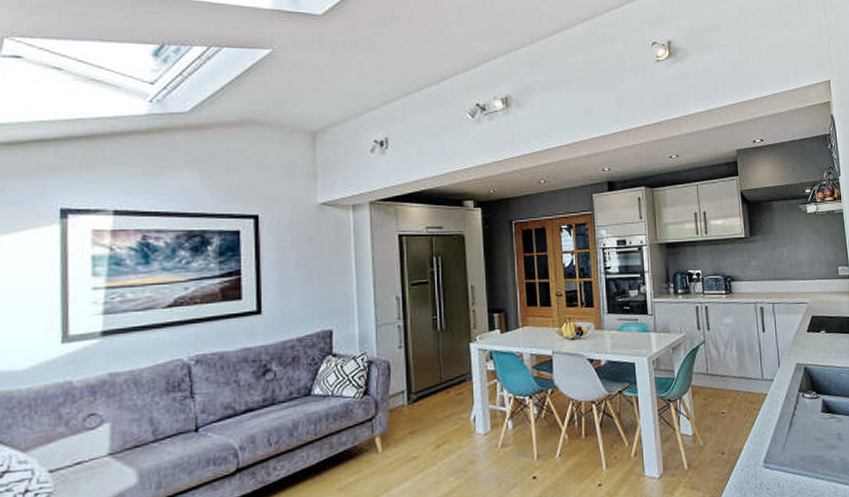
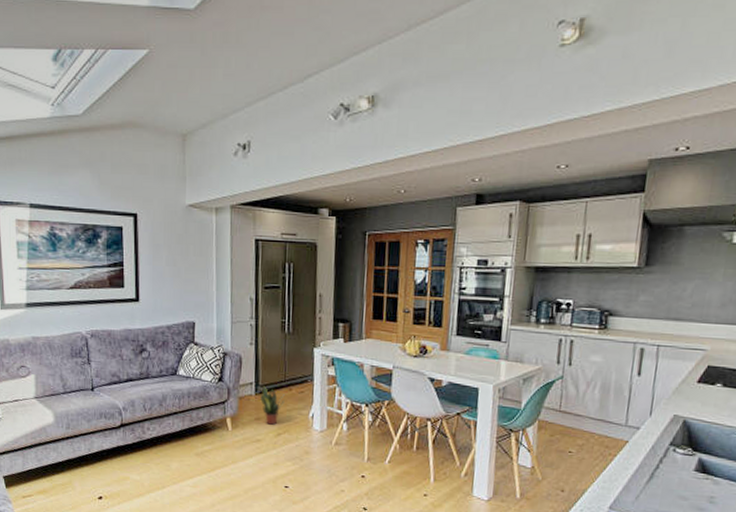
potted plant: none [414,393,442,437] -> present [260,386,285,425]

